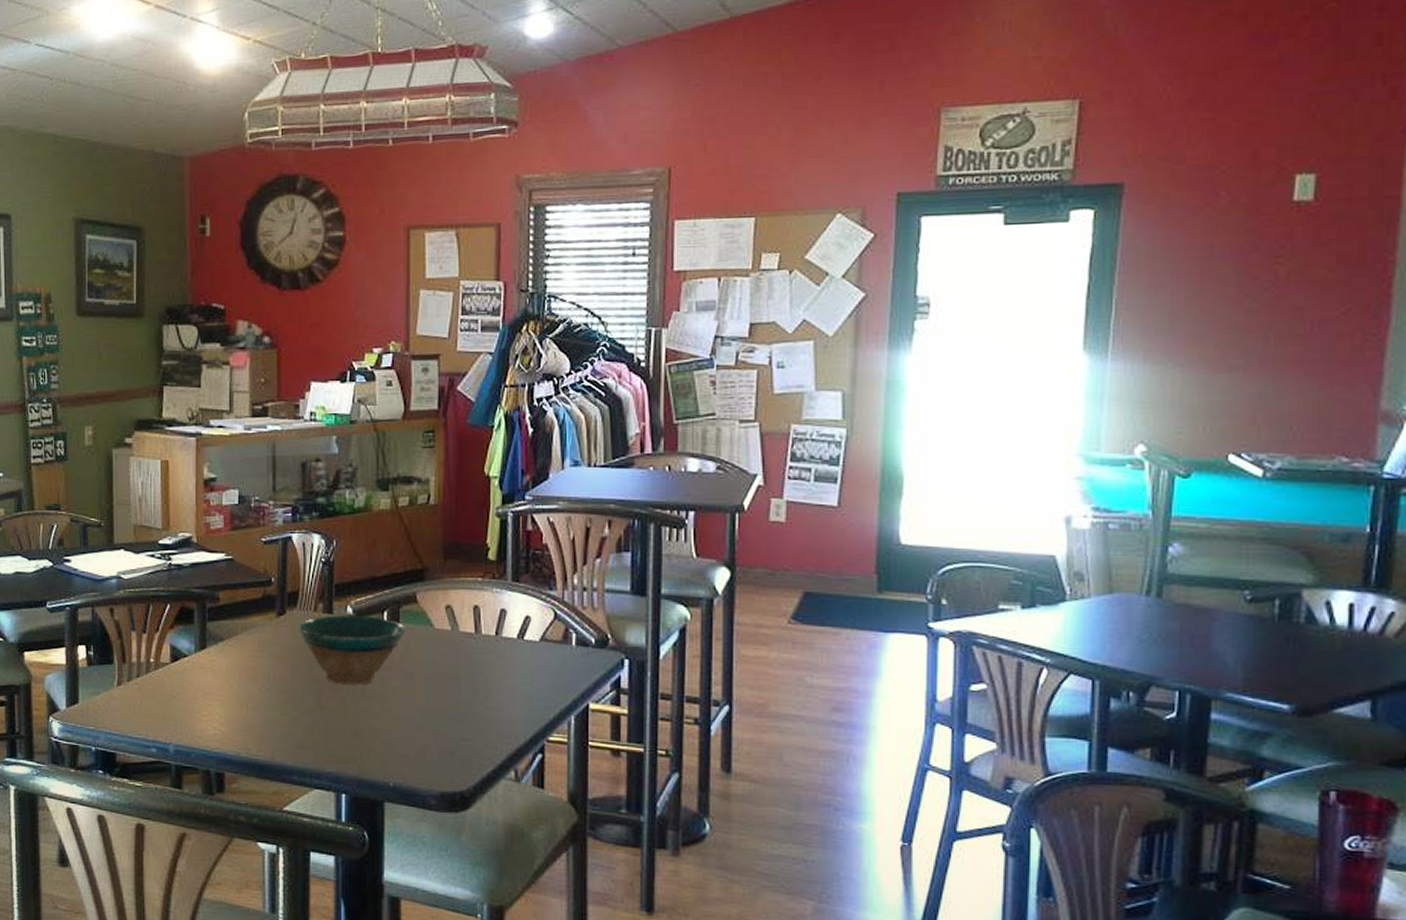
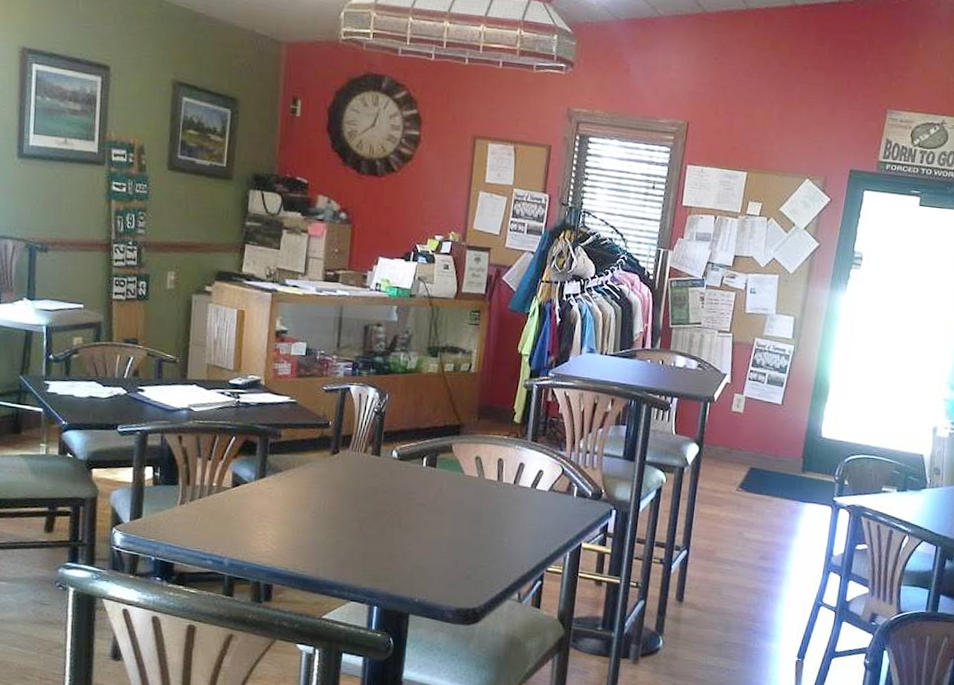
bowl: present [297,615,407,685] -> none [348,457,442,517]

